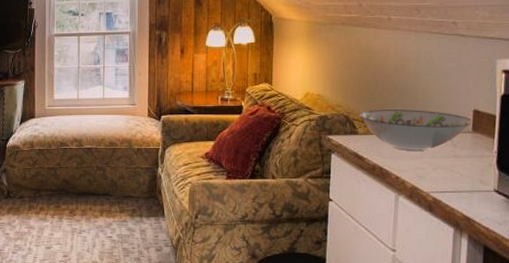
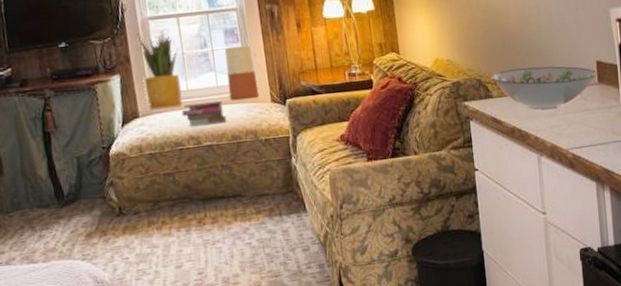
planter: none [42,46,75,113] -> present [135,30,183,110]
books: none [70,111,109,131] -> present [181,101,227,127]
vase: none [112,65,139,112] -> present [224,45,260,101]

